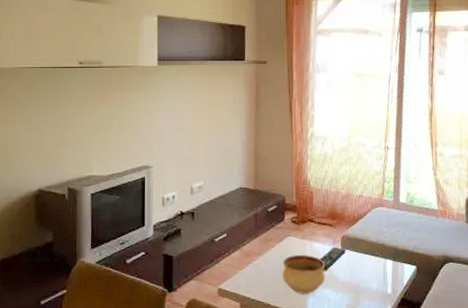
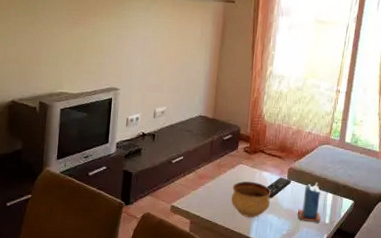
candle: none [356,250,383,294] -> present [298,183,321,223]

